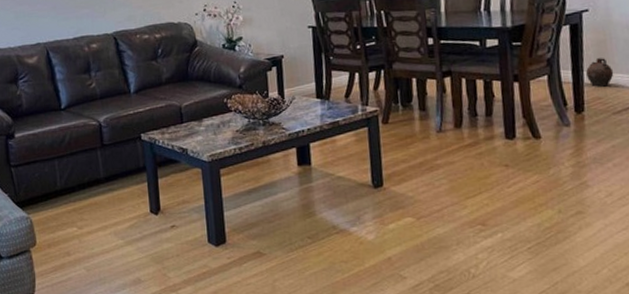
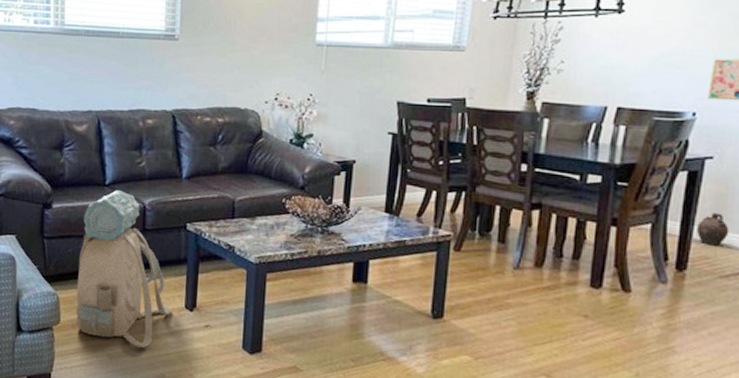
backpack: none [45,112,138,256] -> present [76,190,171,348]

